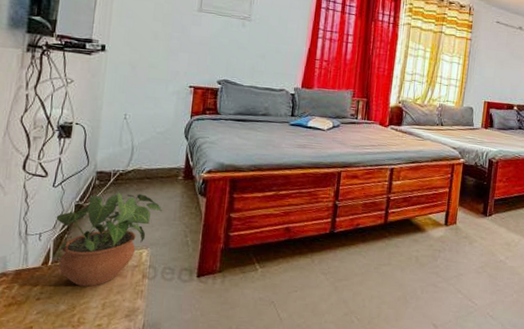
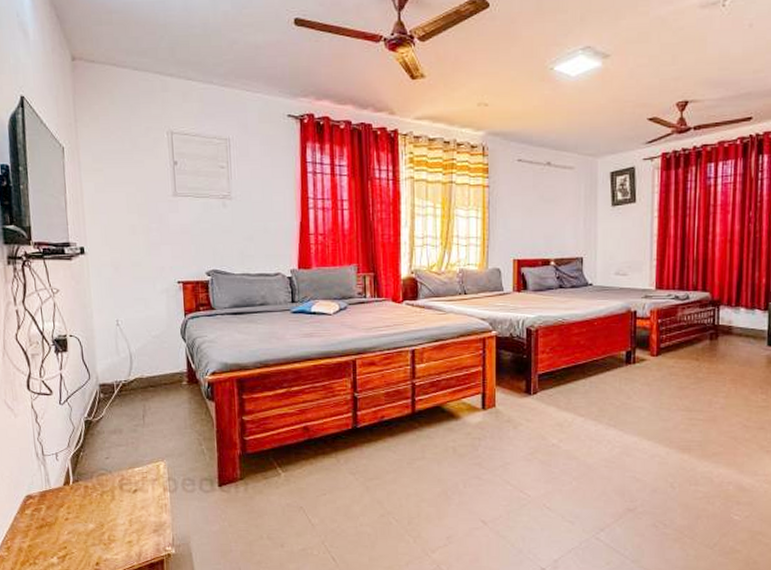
potted plant: present [53,190,162,287] -> none [68,403,171,504]

